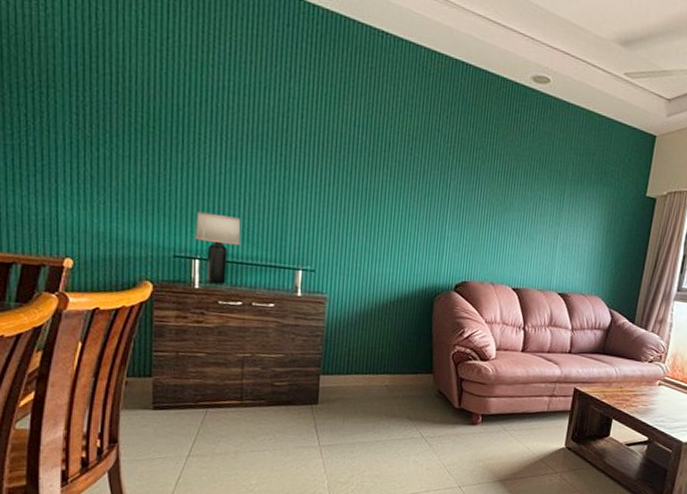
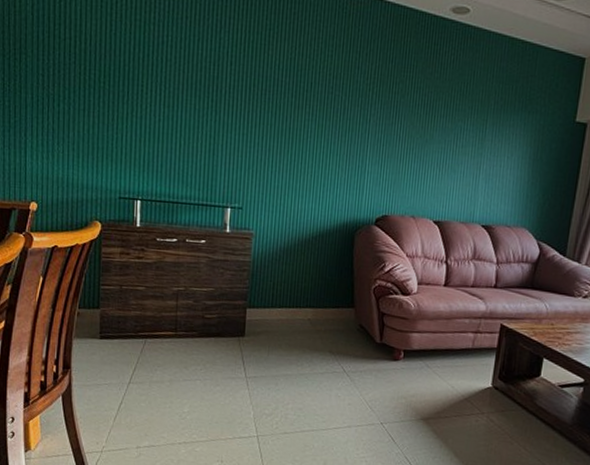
table lamp: present [195,211,241,285] -> none [137,156,177,223]

